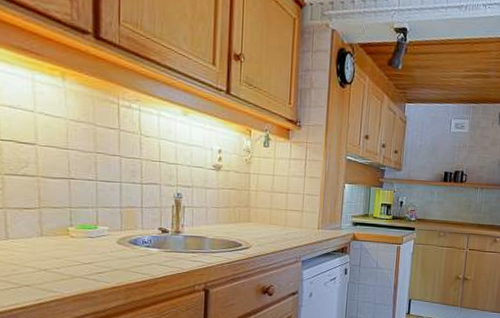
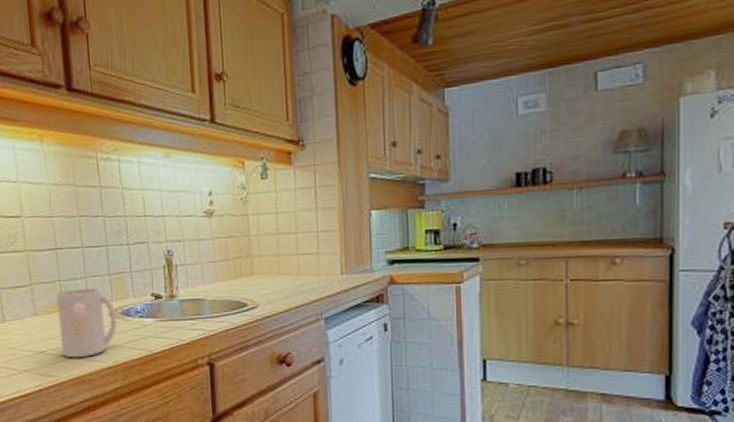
mug: none [64,216,124,278] -> present [55,288,117,358]

